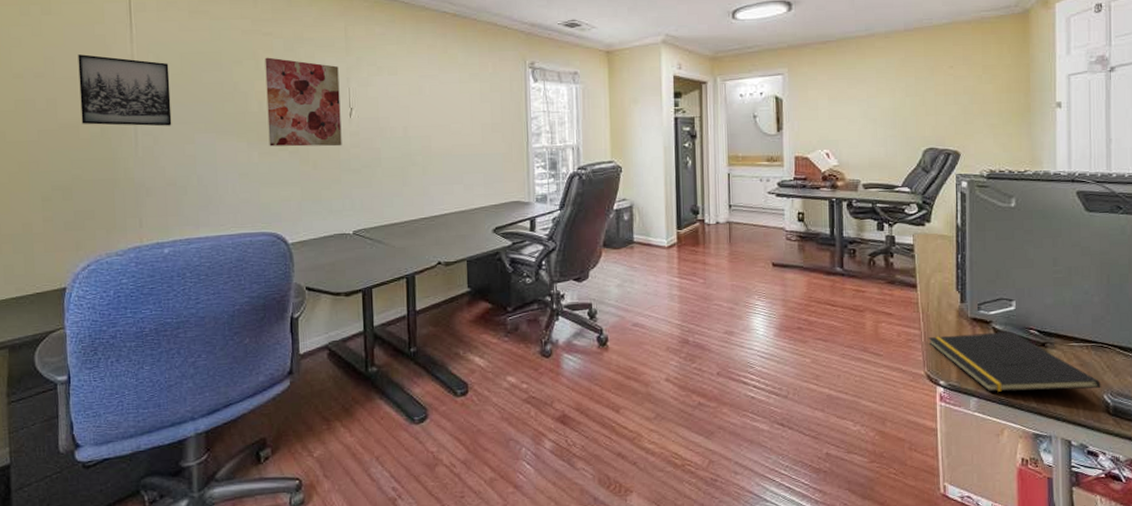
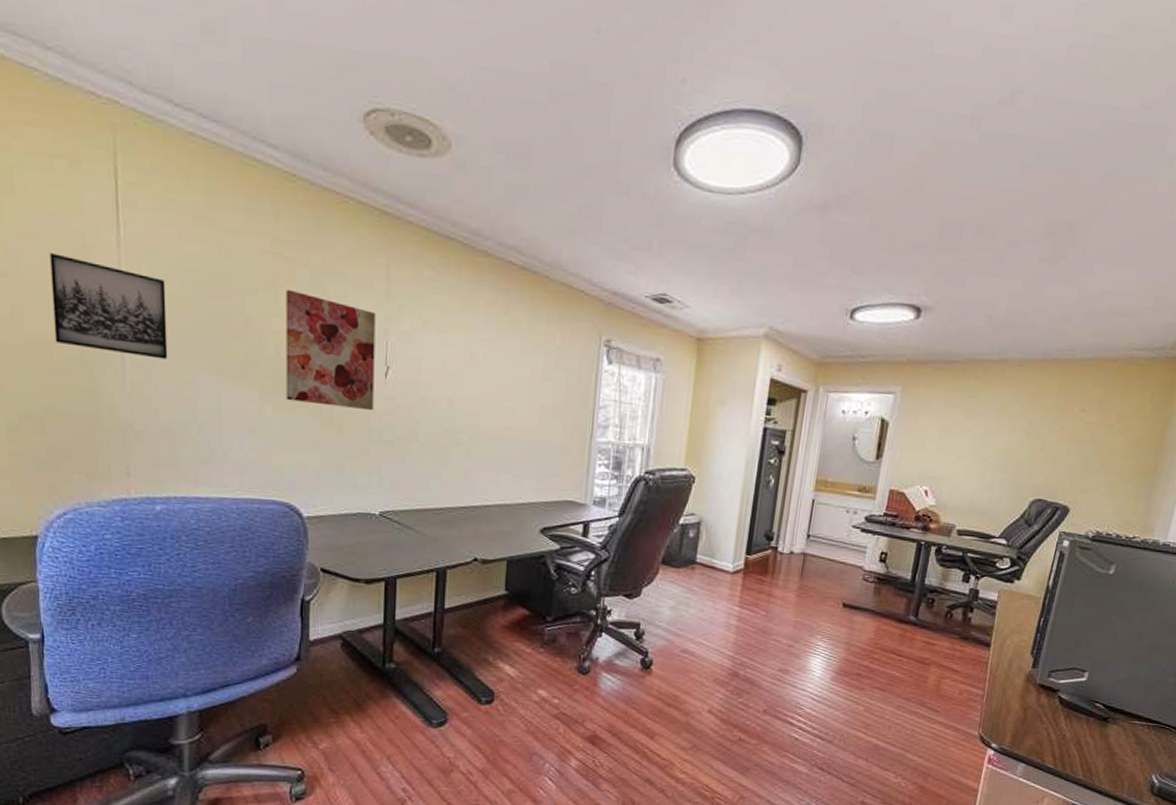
notepad: present [928,332,1101,392] -> none [990,698,1153,769]

